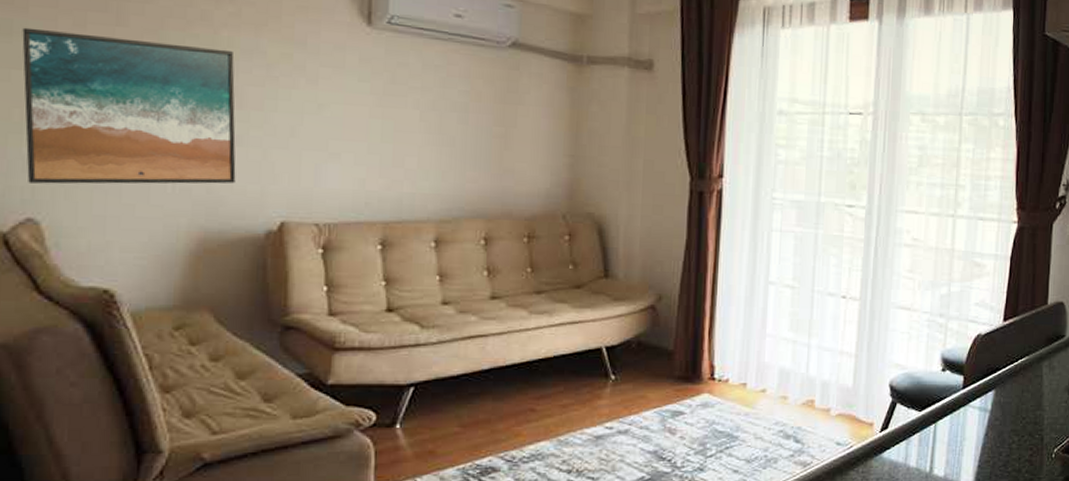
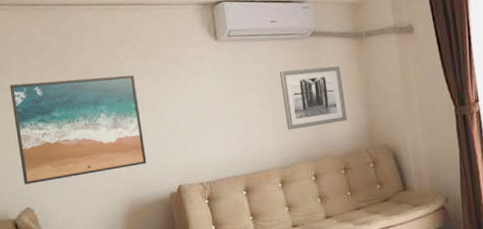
wall art: none [455,88,545,173] -> present [279,66,347,130]

